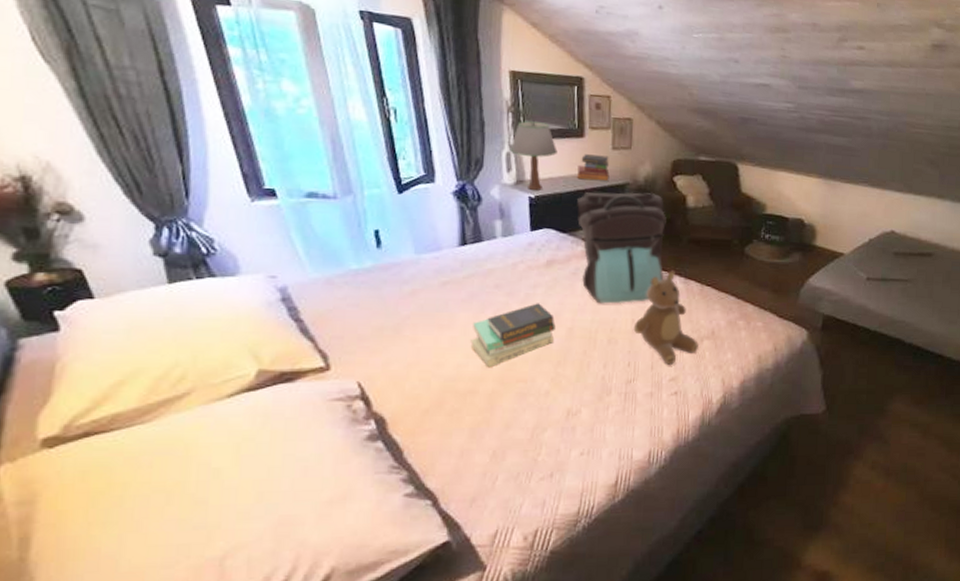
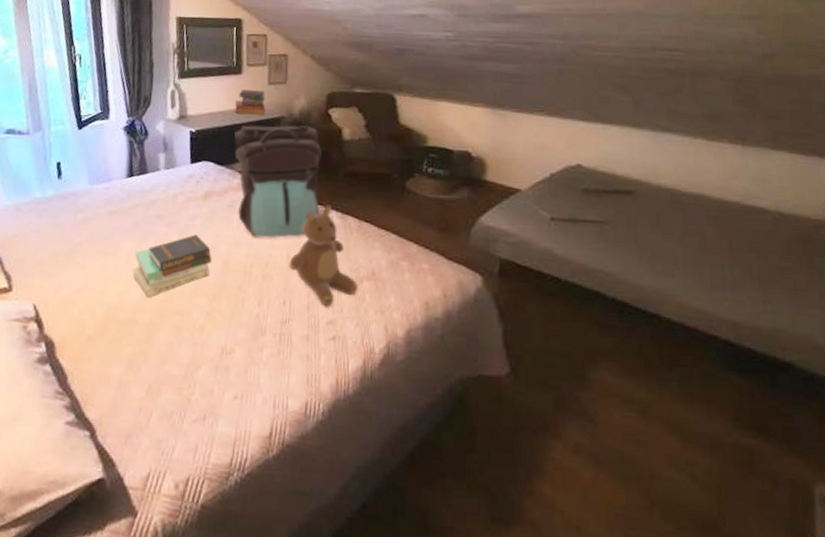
table lamp: present [509,120,558,190] -> none [174,60,217,125]

